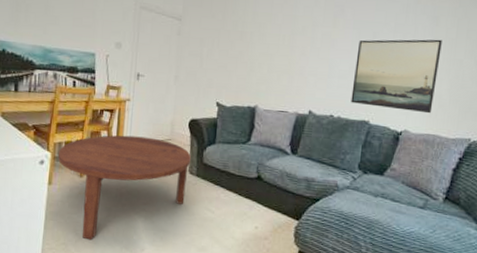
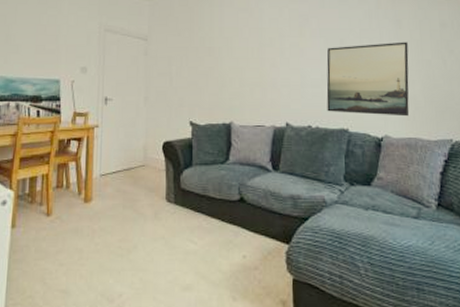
coffee table: present [57,135,191,240] -> none [21,165,167,290]

